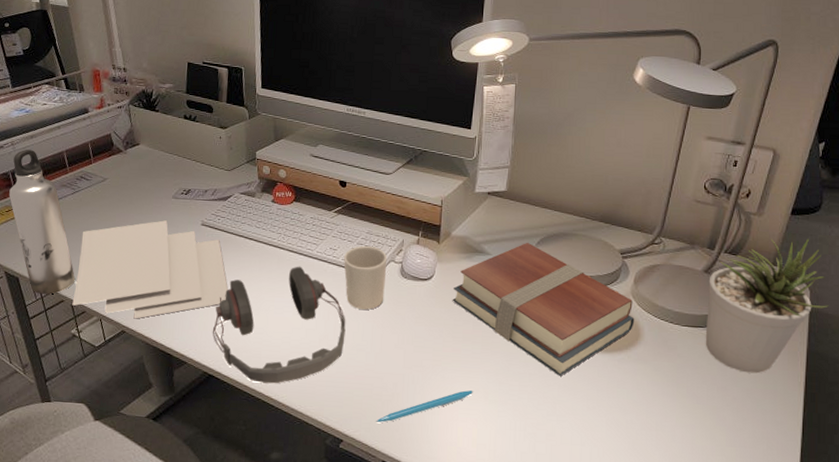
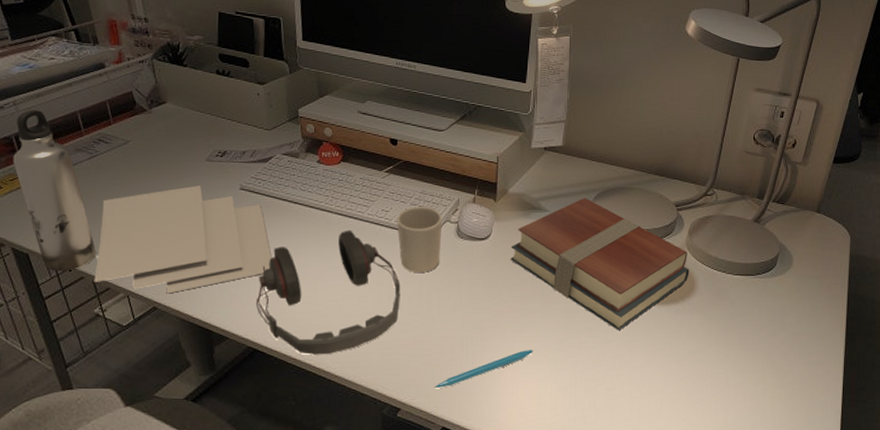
potted plant: present [705,239,829,374] -> none [755,186,867,317]

